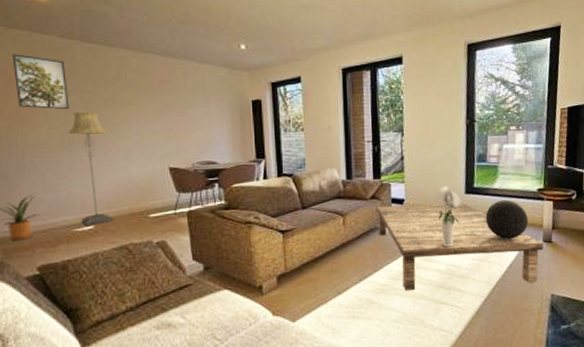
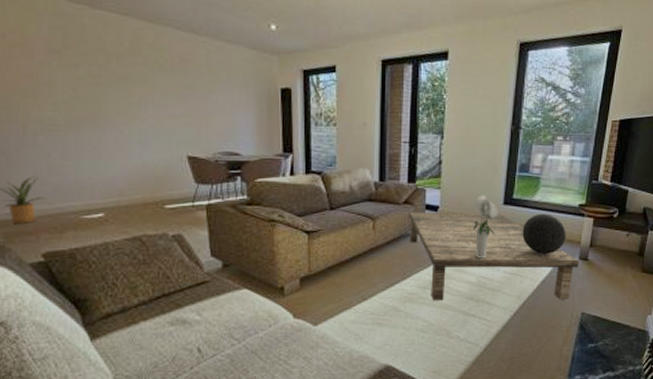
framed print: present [12,54,69,110] -> none [11,16,77,85]
floor lamp: present [68,112,114,226] -> none [75,88,126,213]

